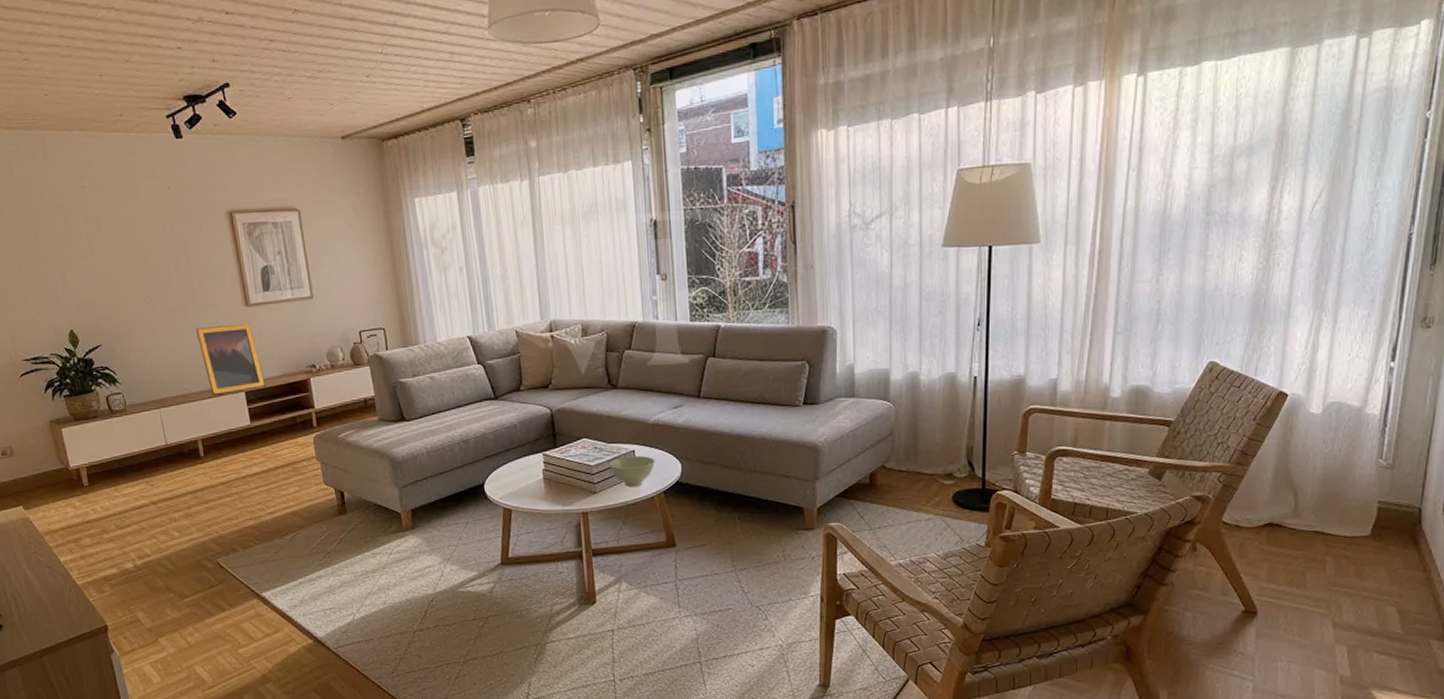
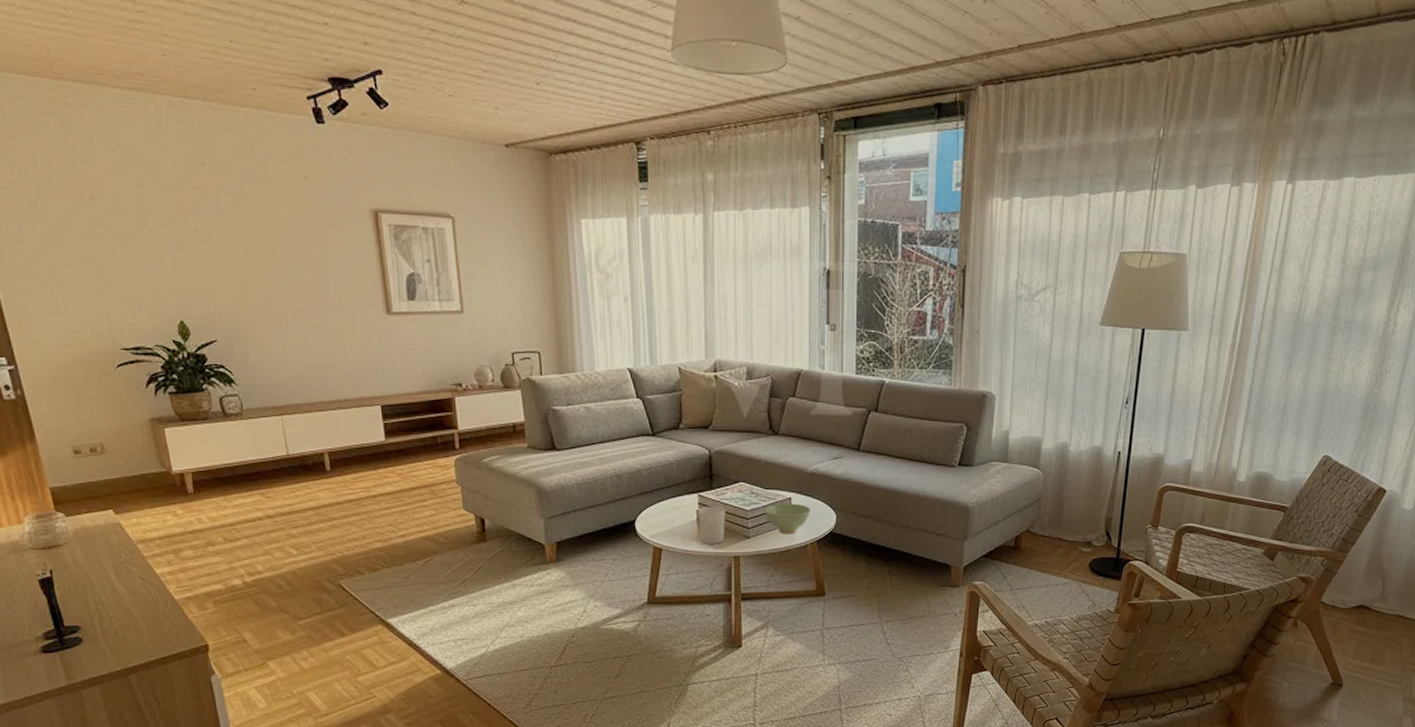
picture frame: present [195,323,265,395] -> none [328,332,404,406]
candle holder: none [544,464,572,502] -> present [698,506,725,544]

